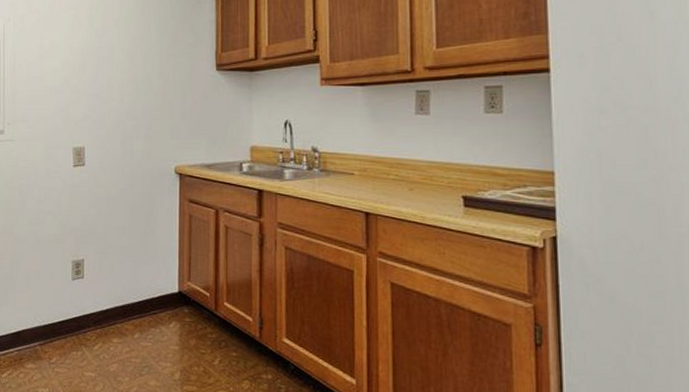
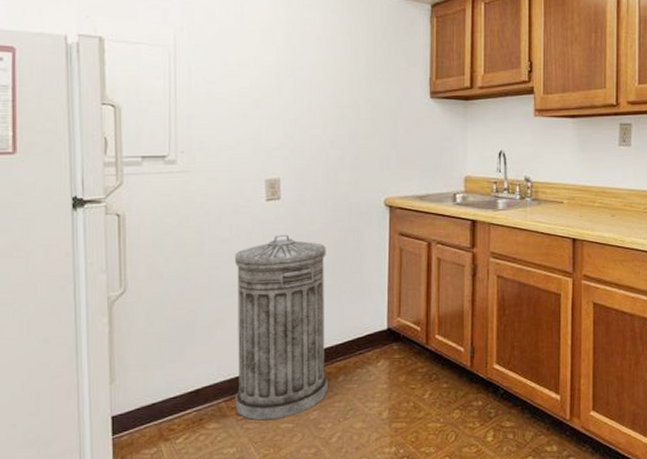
trash can: none [48,197,125,367] -> present [234,234,328,421]

